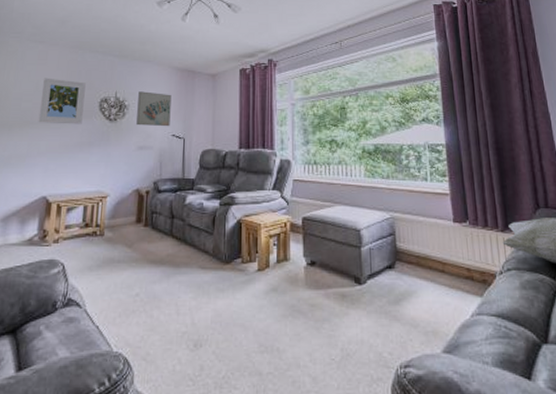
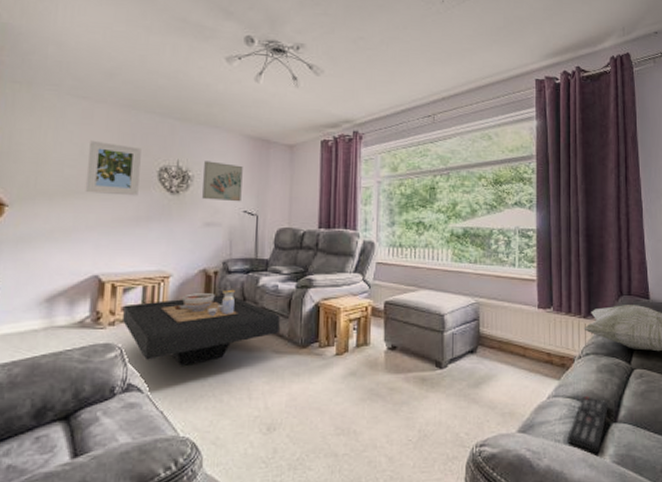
coffee table: none [66,207,205,283] -> present [123,289,280,367]
remote control: none [496,315,538,377] -> present [567,397,609,453]

